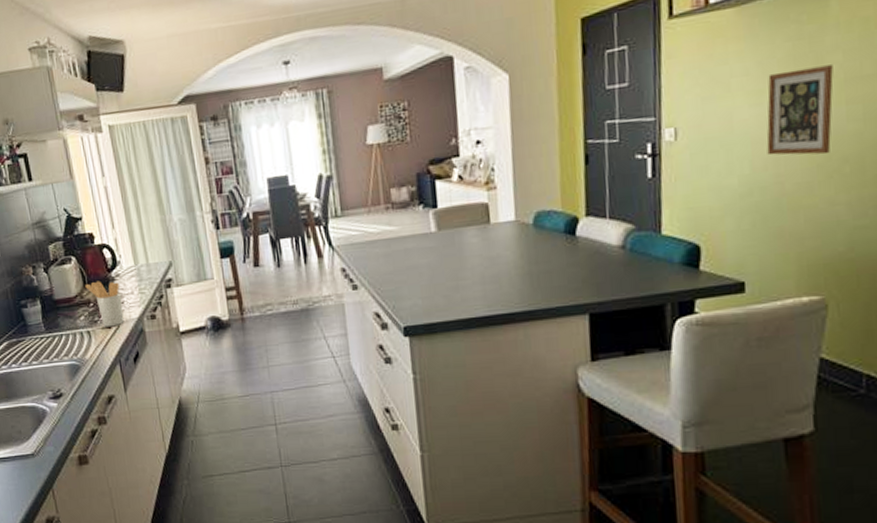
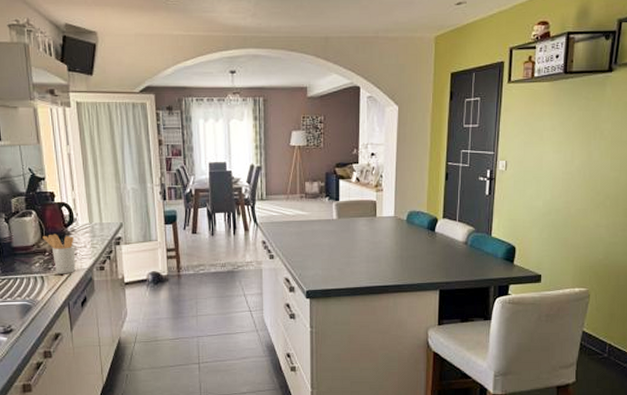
picture frame: present [766,65,834,155] -> none [562,131,605,191]

